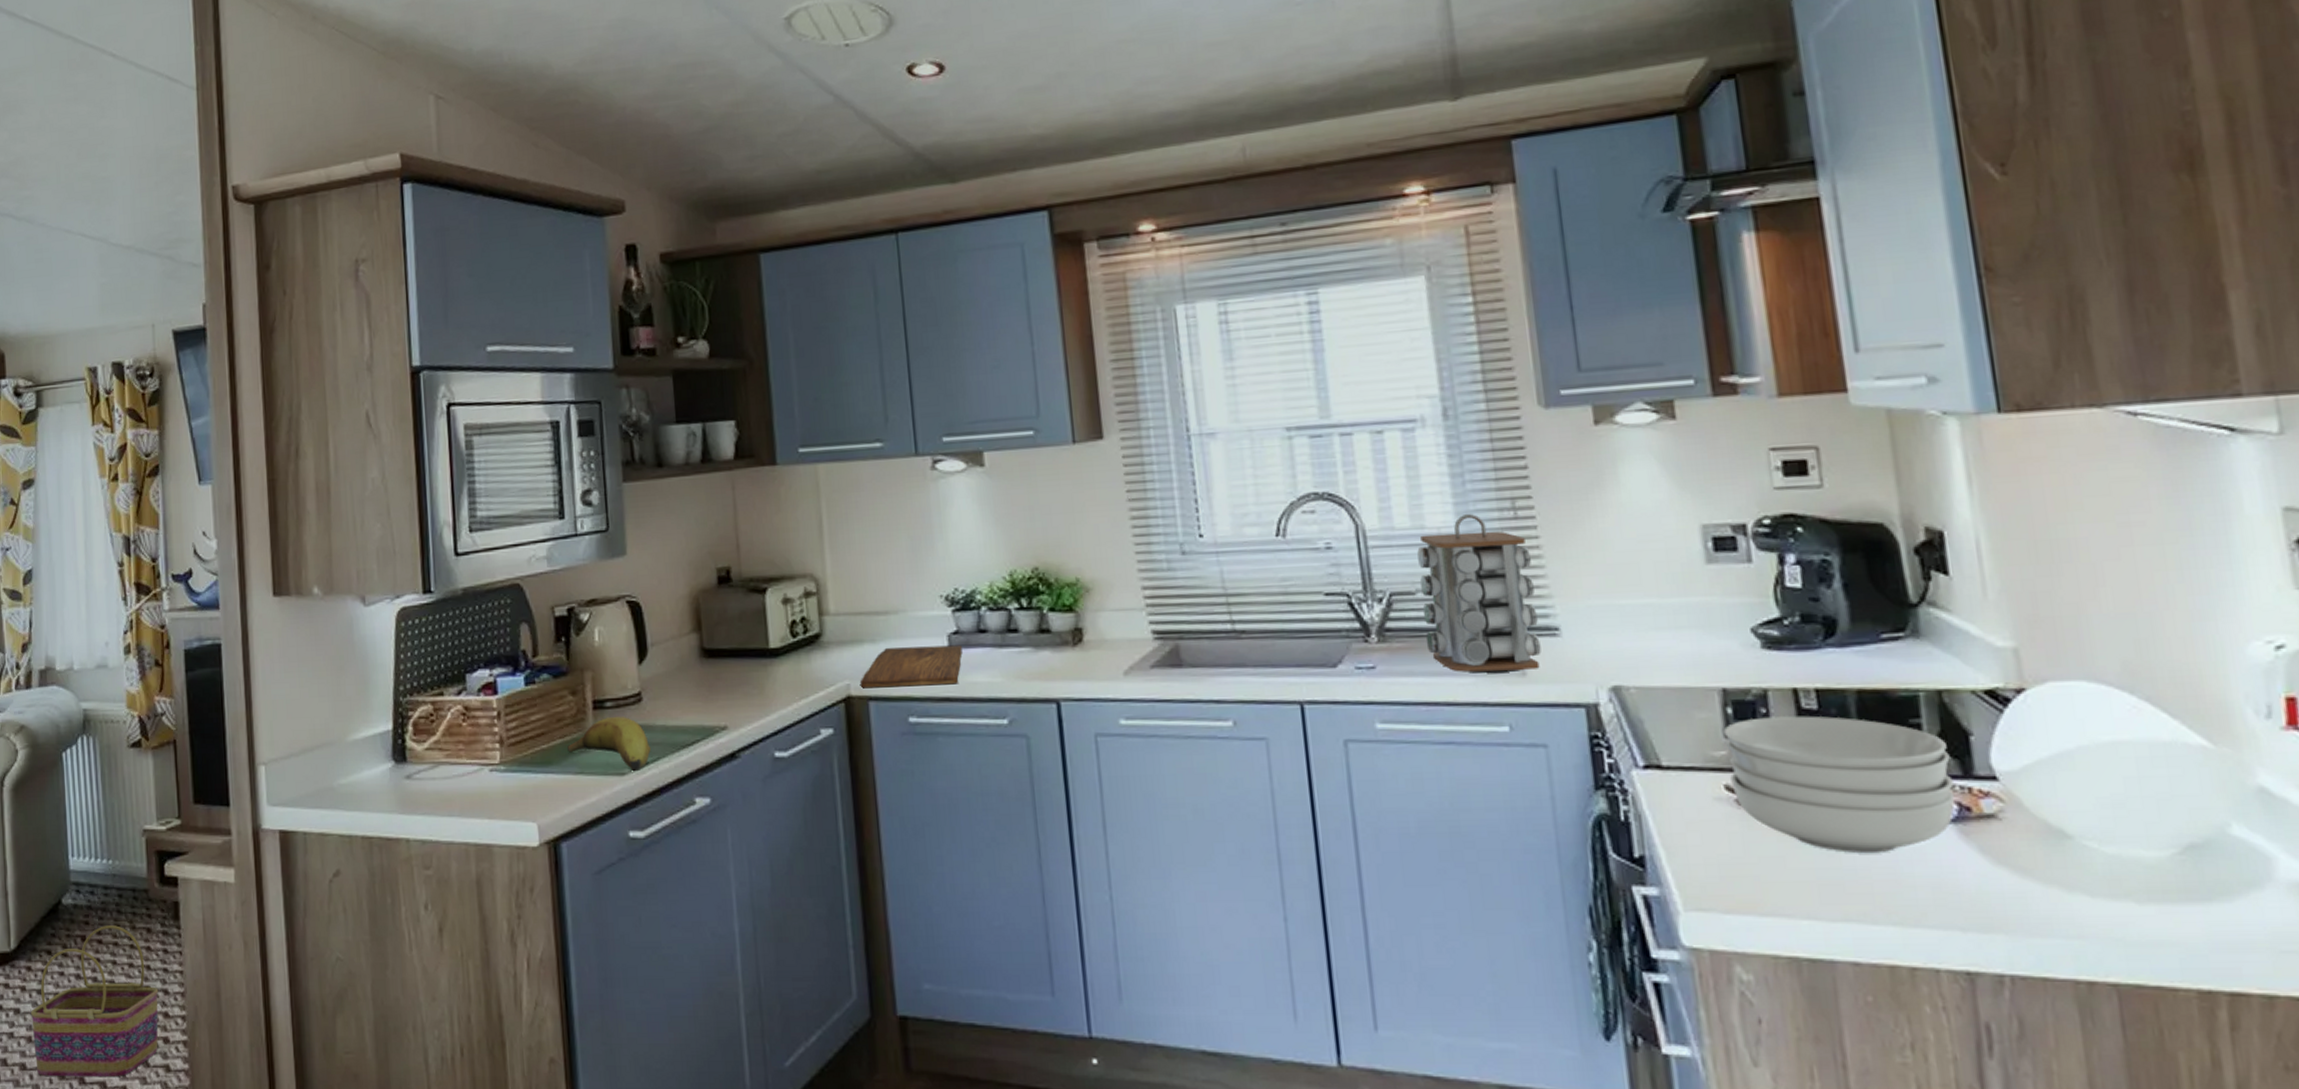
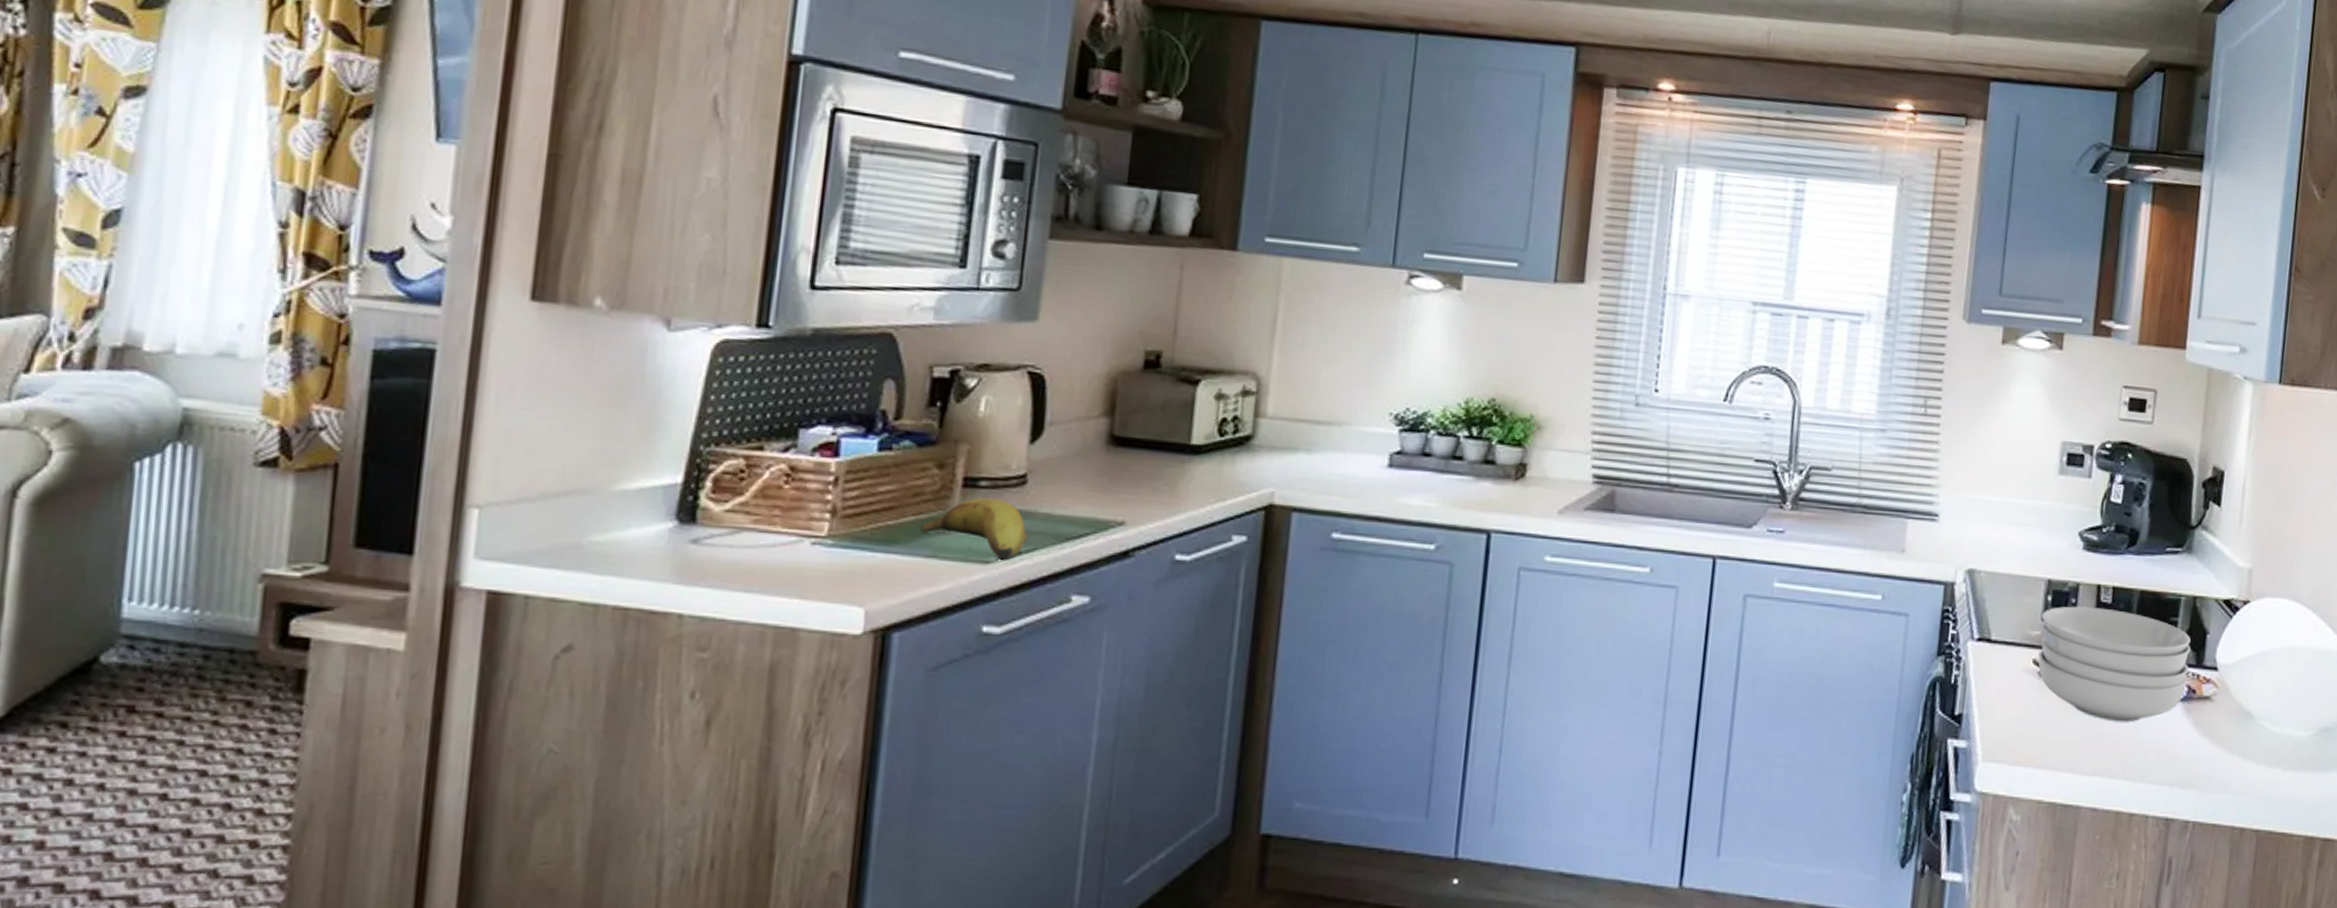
basket: present [30,925,159,1078] -> none [13,694,252,891]
cutting board: present [860,645,962,689] -> none [1285,458,1402,505]
spice rack: present [1417,514,1541,673] -> none [1830,405,1930,548]

